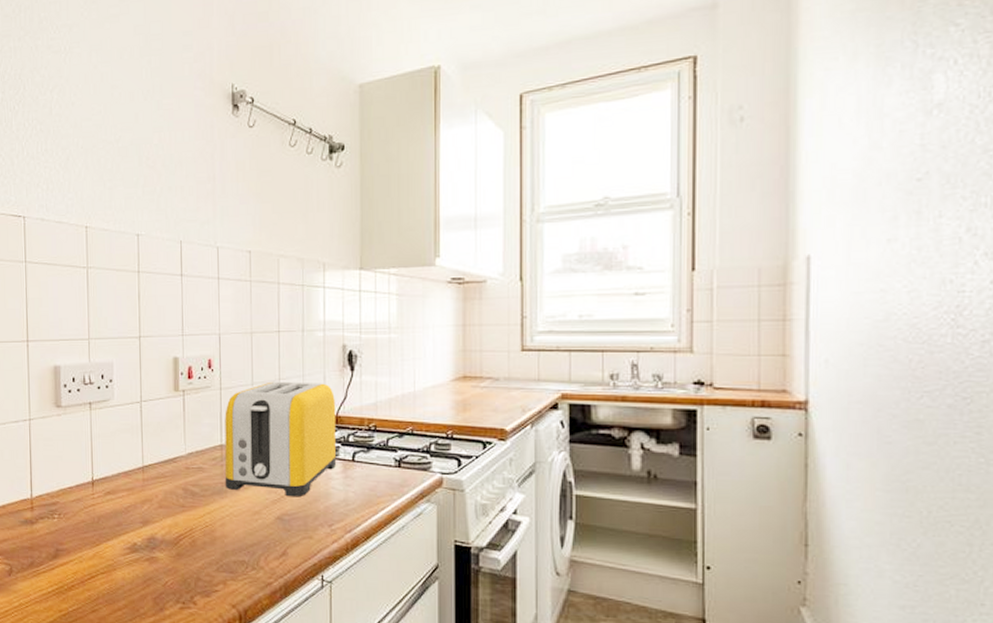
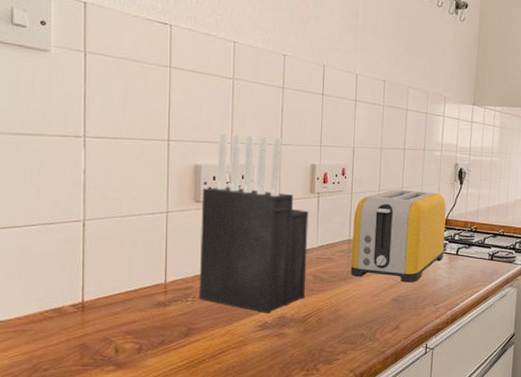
knife block: none [62,328,176,534] -> present [199,132,309,314]

